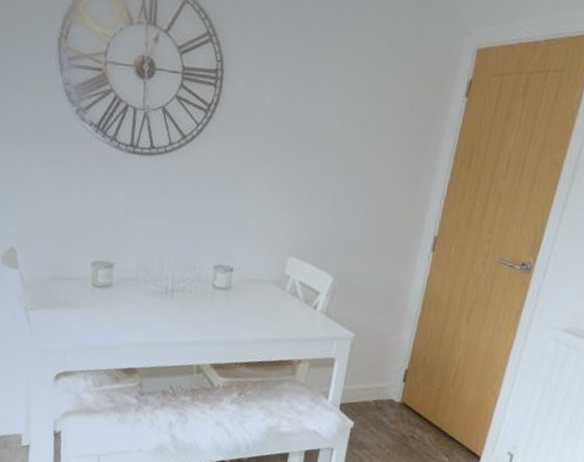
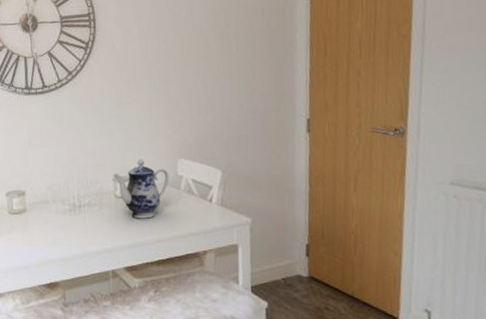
teapot: none [214,249,276,316] -> present [113,159,169,219]

